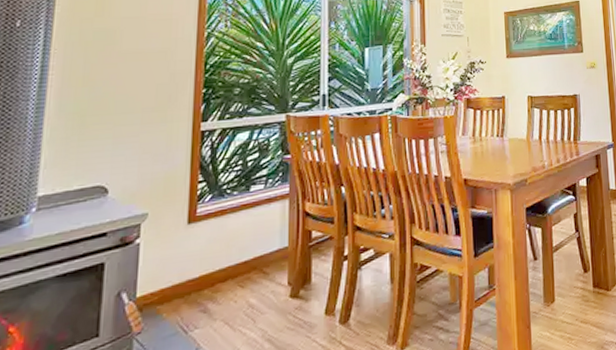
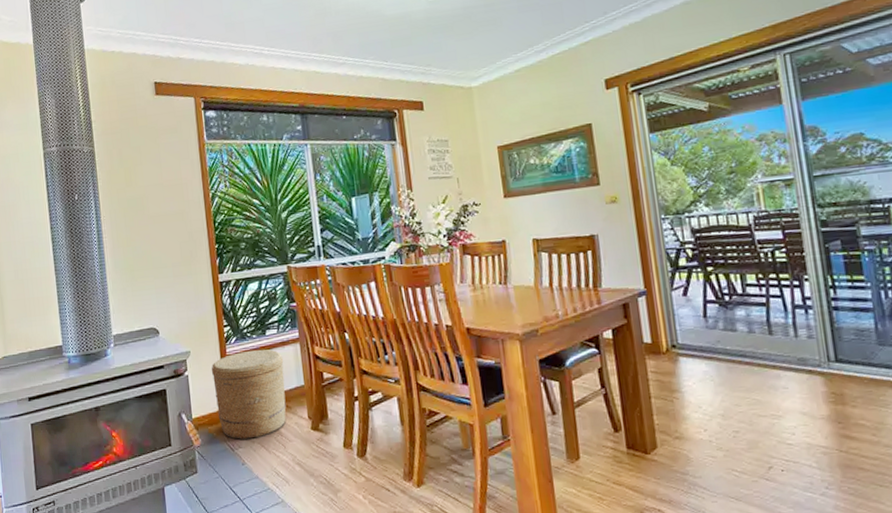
woven basket: none [172,207,268,319] -> present [211,349,286,440]

